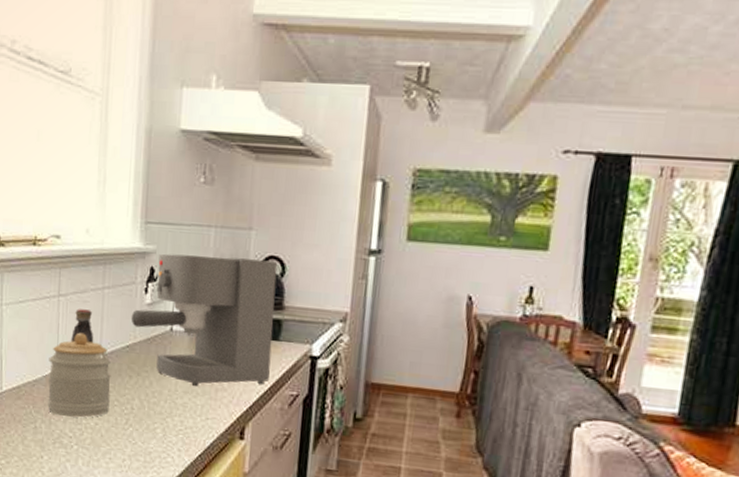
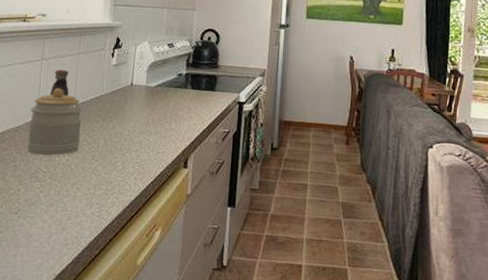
coffee maker: present [131,254,278,387] -> none [100,28,214,128]

